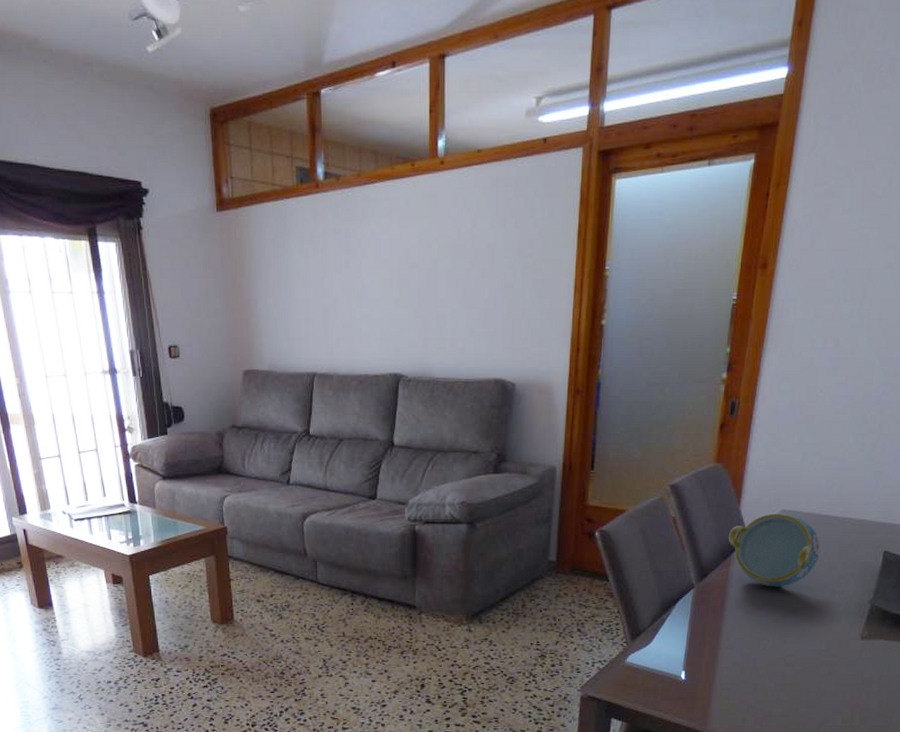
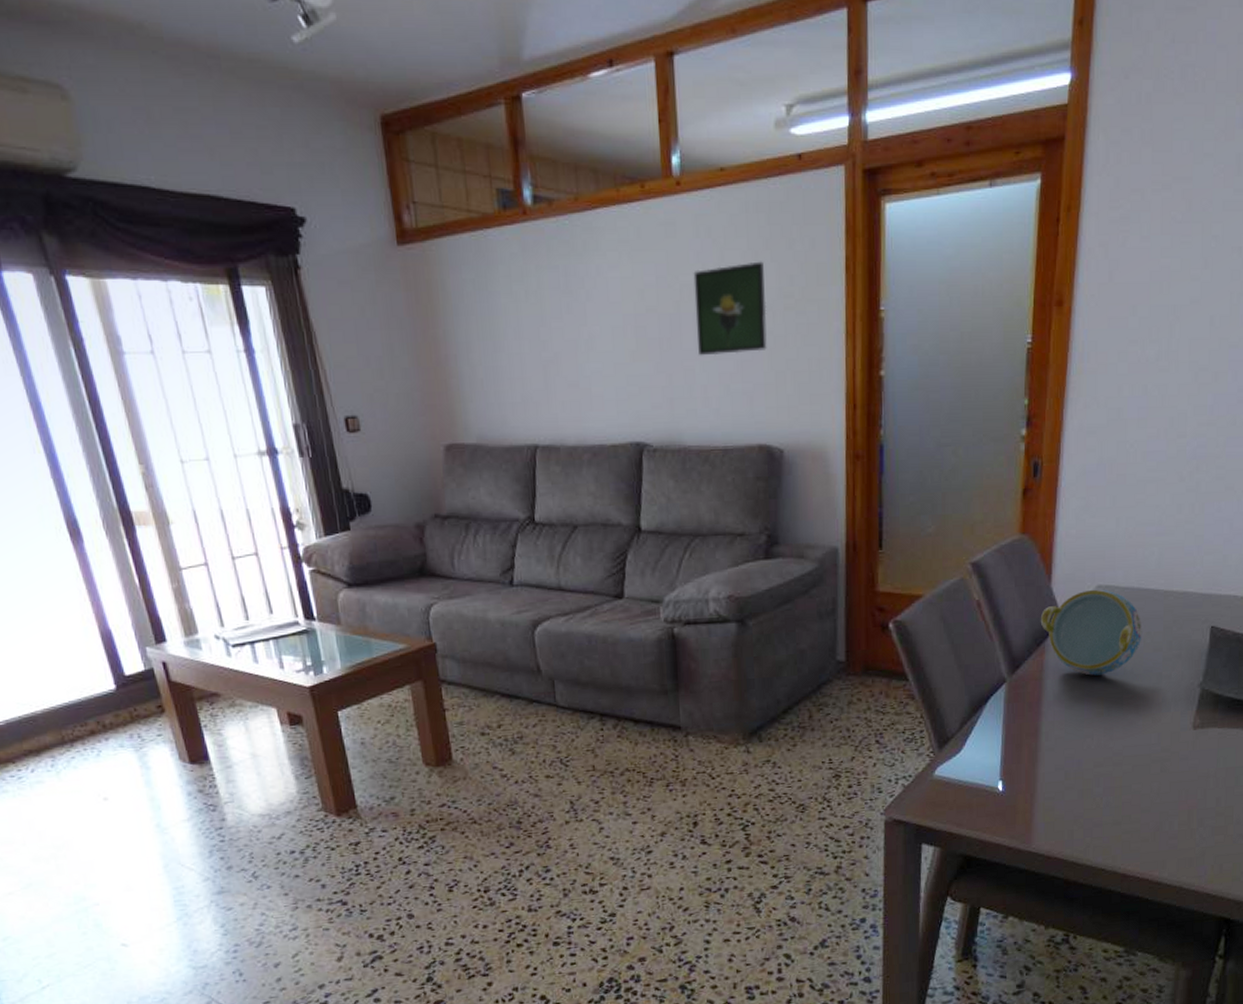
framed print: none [449,227,509,305] -> present [693,261,767,356]

